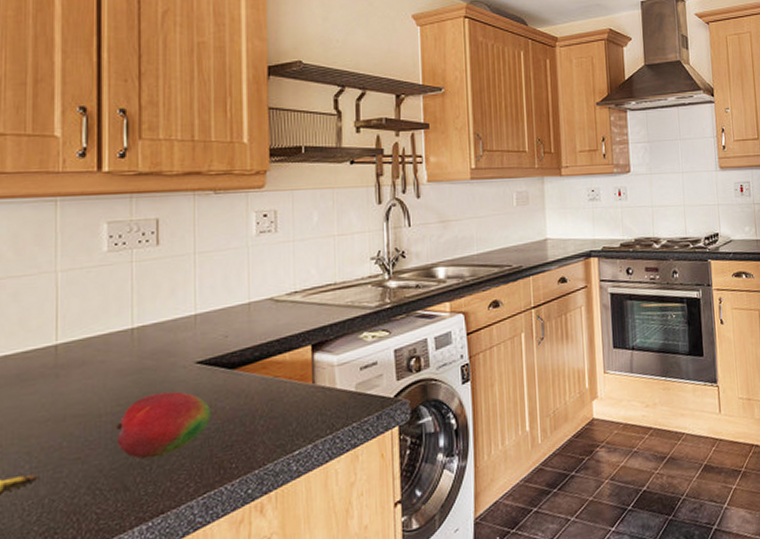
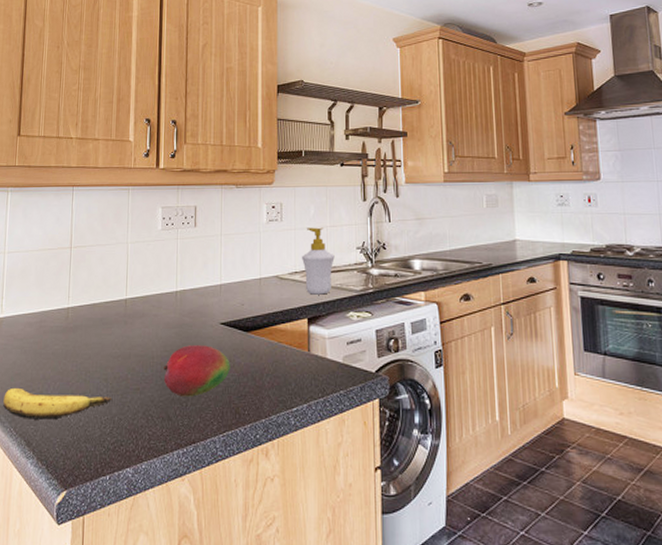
soap bottle: none [302,237,344,317] -> present [301,227,335,295]

